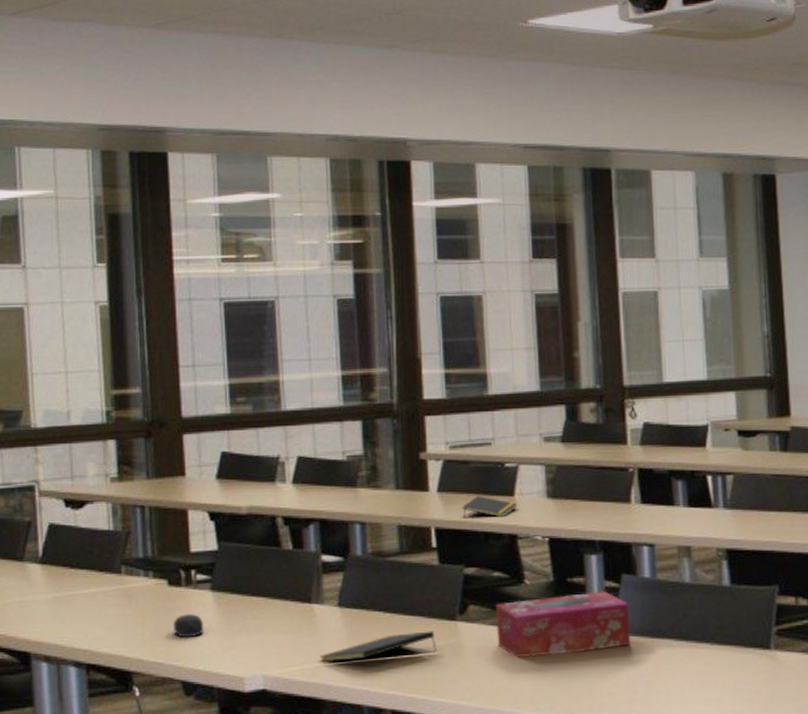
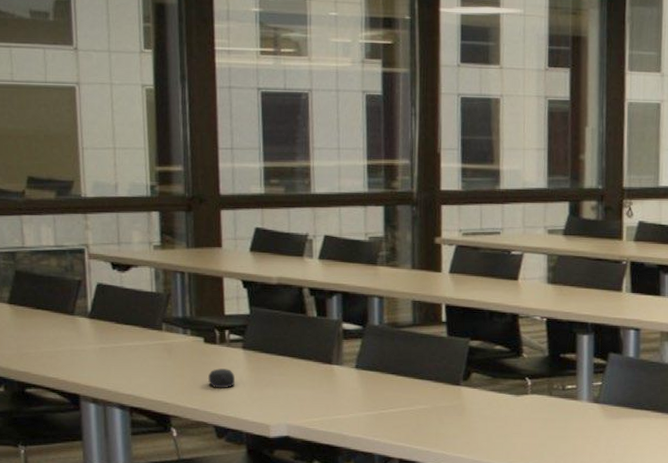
notepad: present [320,631,437,662] -> none [338,393,441,415]
notepad: present [462,496,518,518] -> none [471,279,521,299]
tissue box: present [495,591,631,658] -> none [495,367,614,420]

